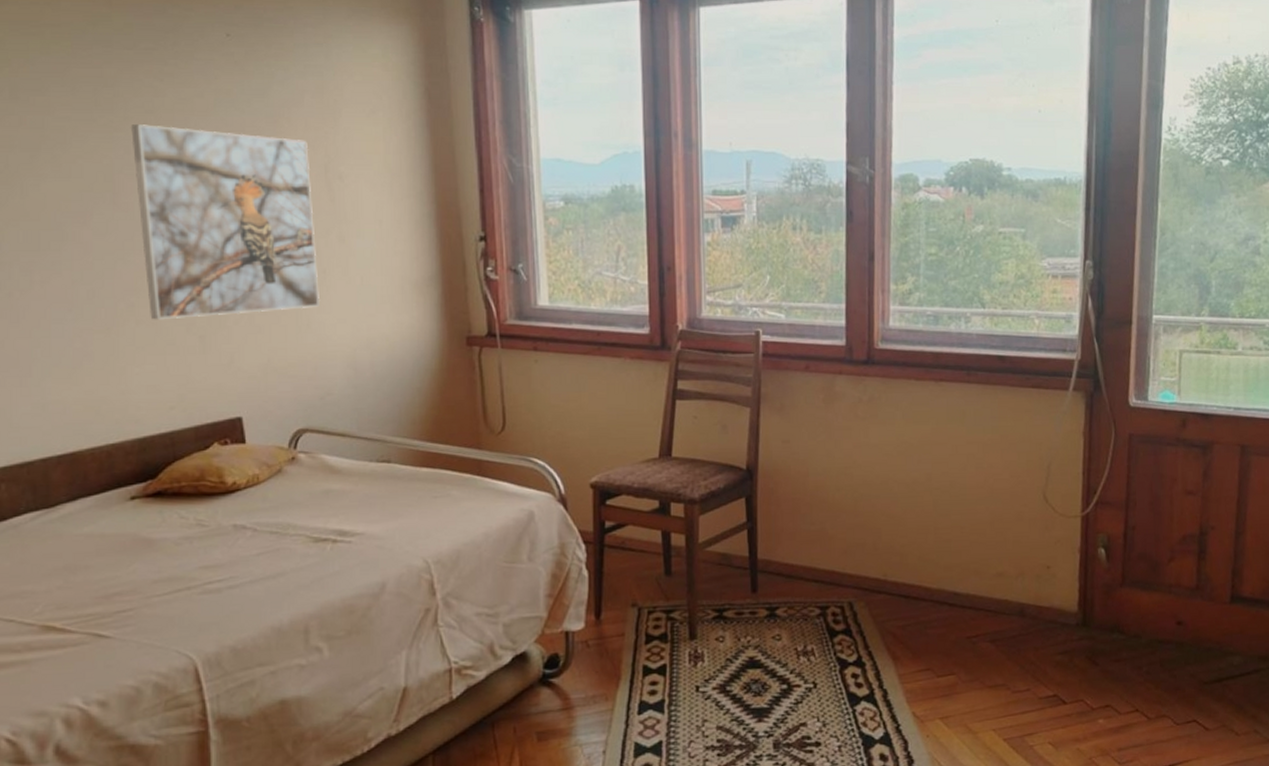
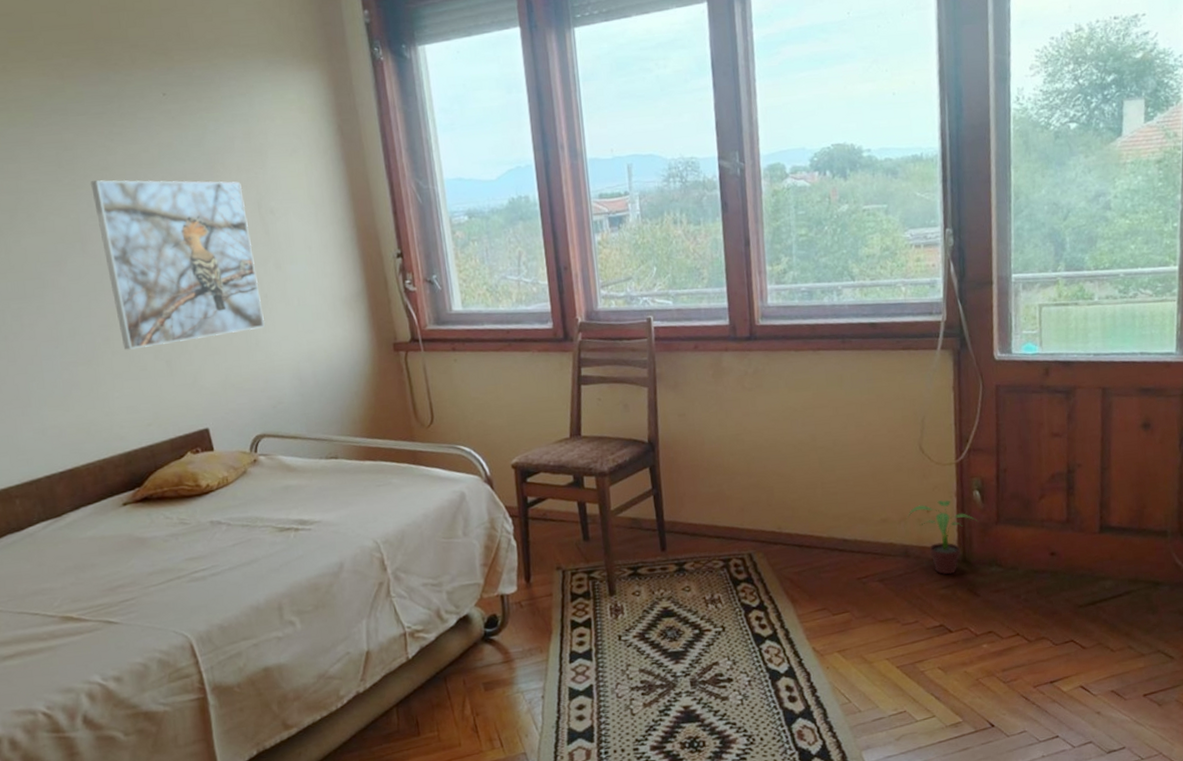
potted plant: none [1026,556,1101,638] -> present [907,500,977,574]

